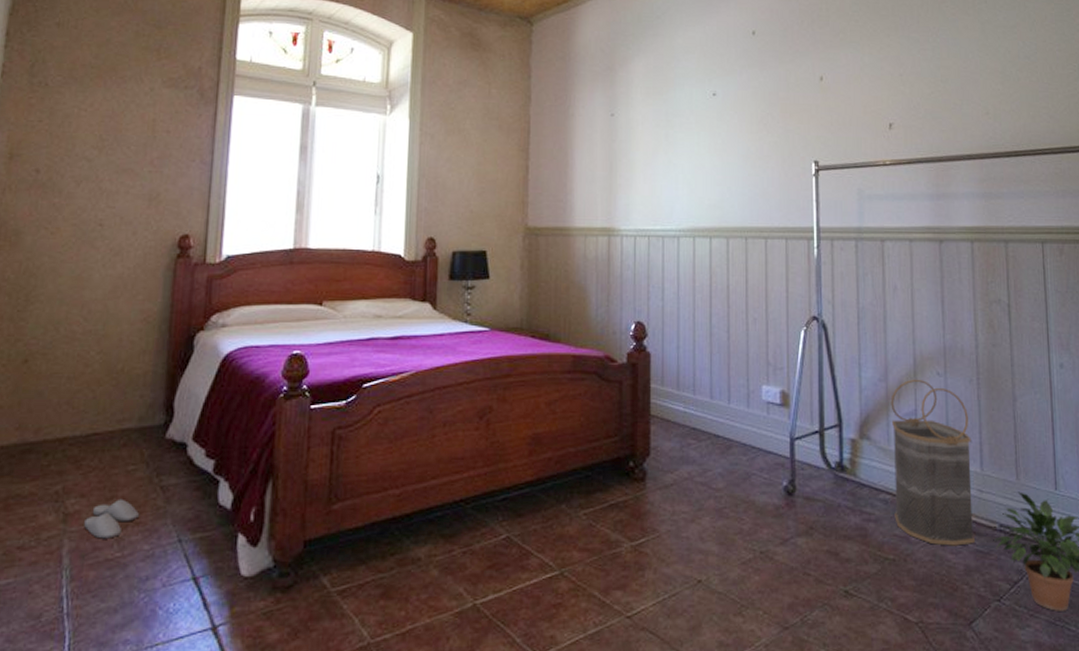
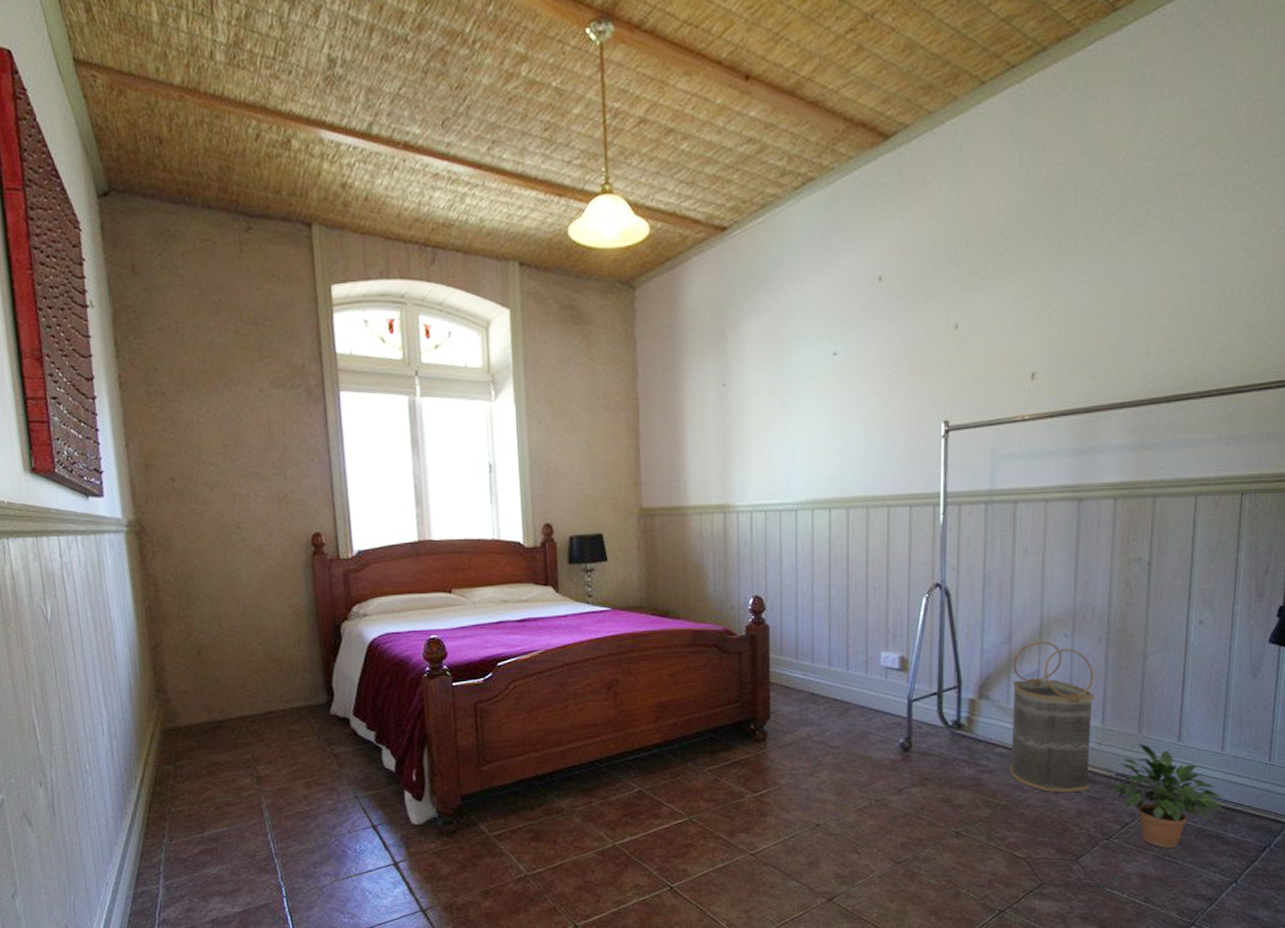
slippers: present [84,498,140,539] -> none [275,764,320,797]

